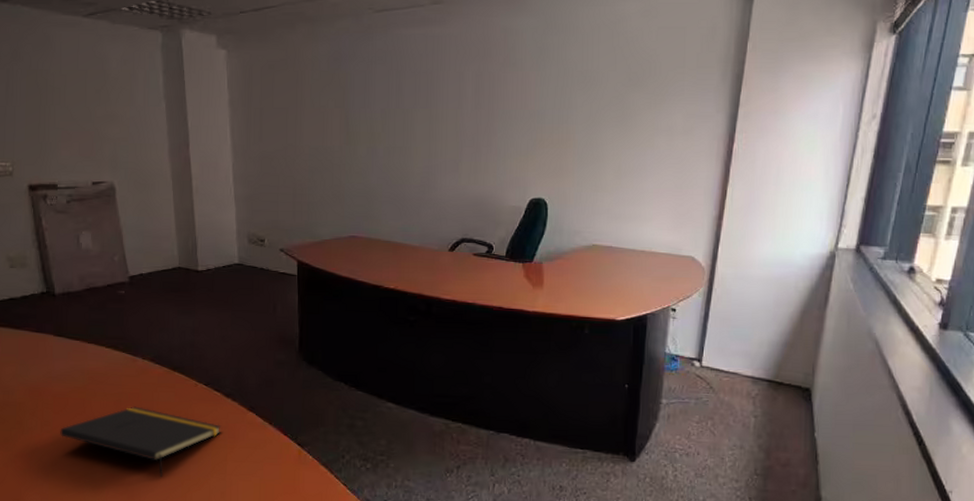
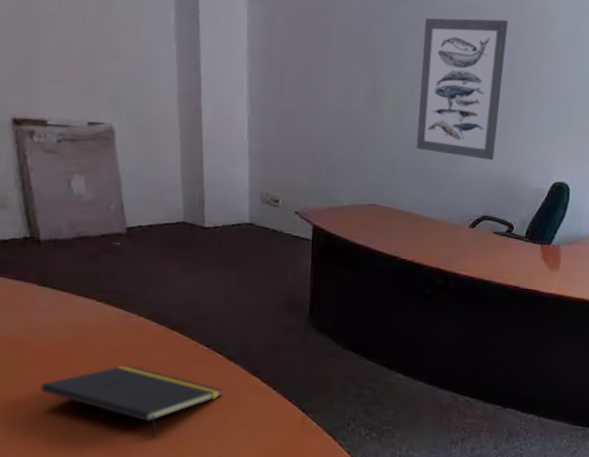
wall art: none [391,45,472,183] -> present [416,18,509,161]

